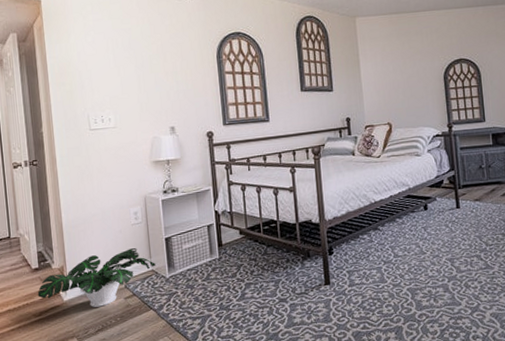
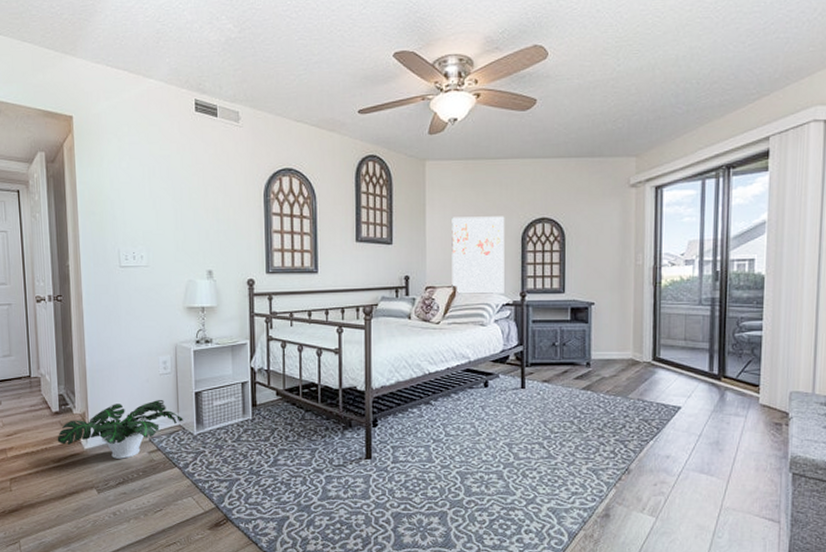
wall art: none [382,60,434,129] -> present [452,216,505,294]

